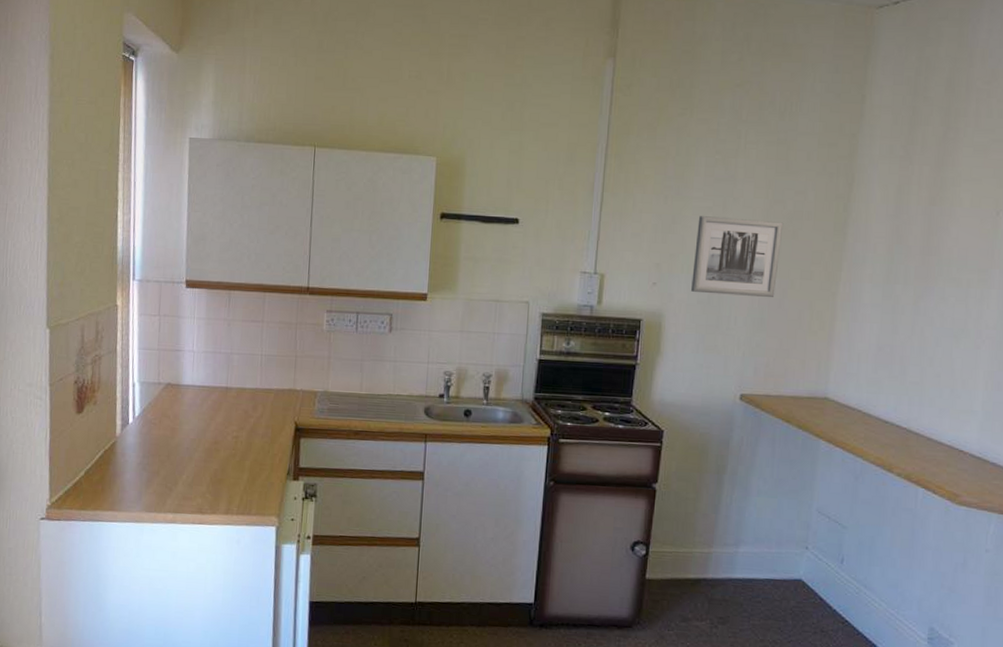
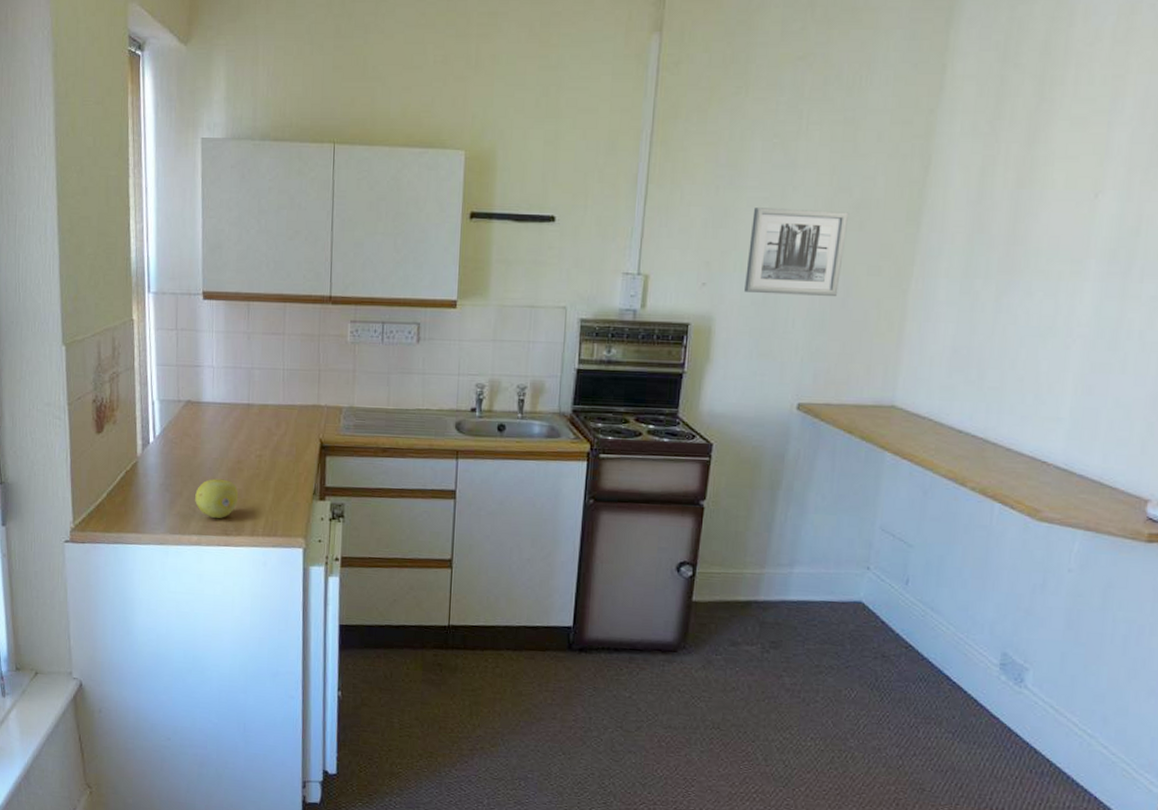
fruit: none [171,458,215,498] -> present [195,478,239,519]

